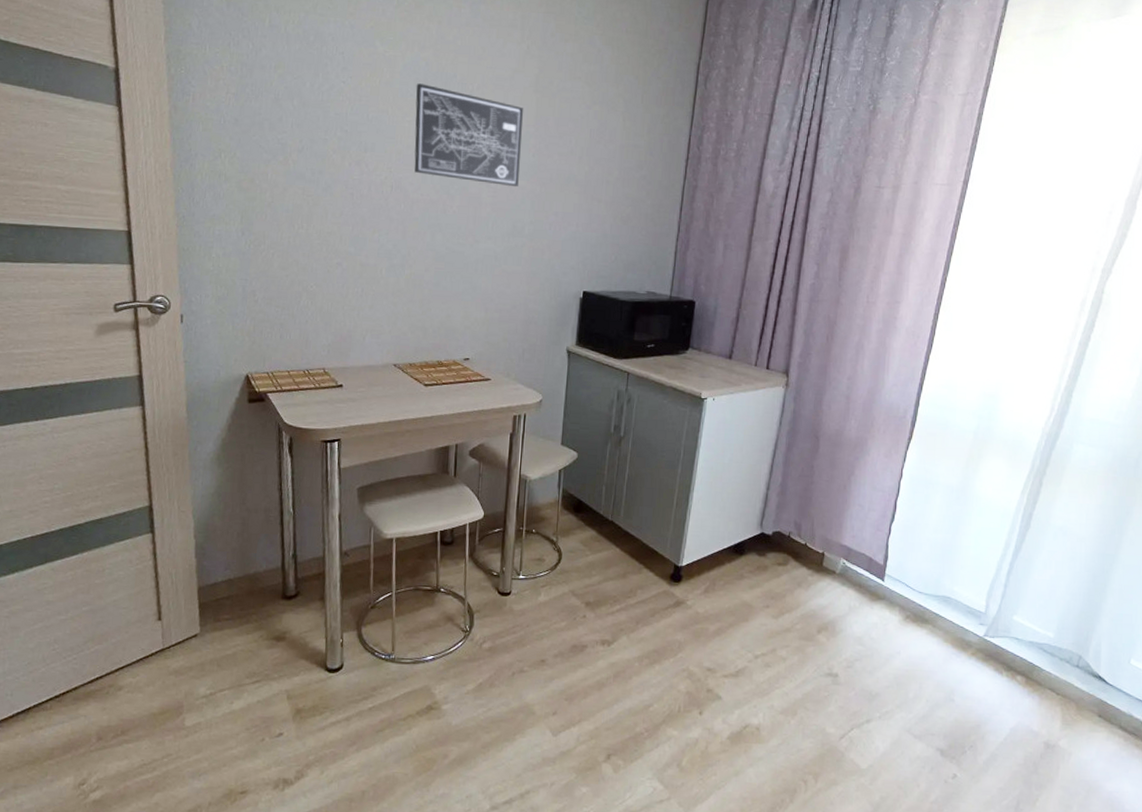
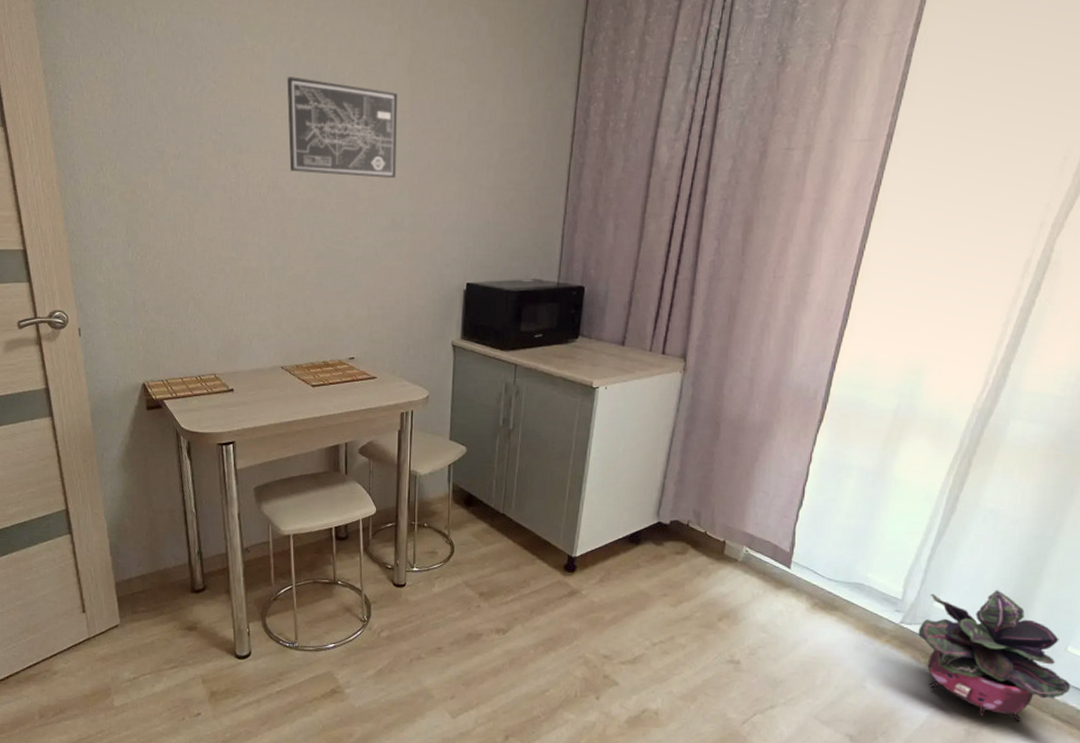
potted plant: none [1000,604,1135,735] -> present [918,590,1071,723]

